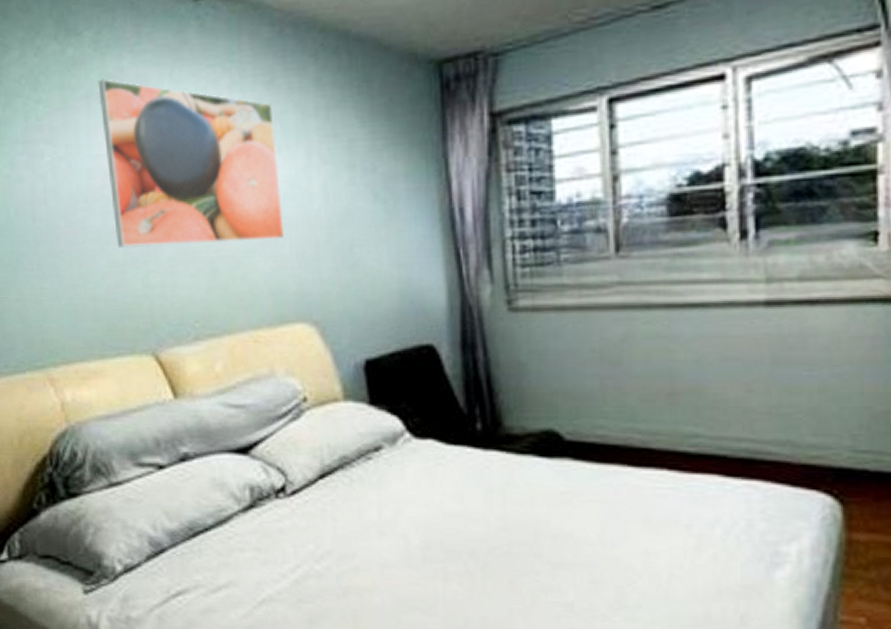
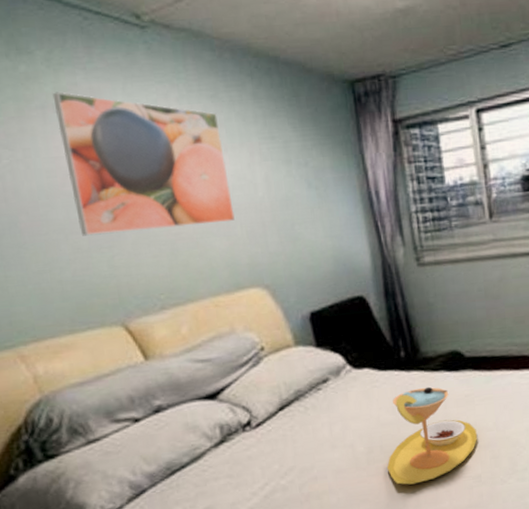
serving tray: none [448,474,572,599] -> present [387,386,477,485]

